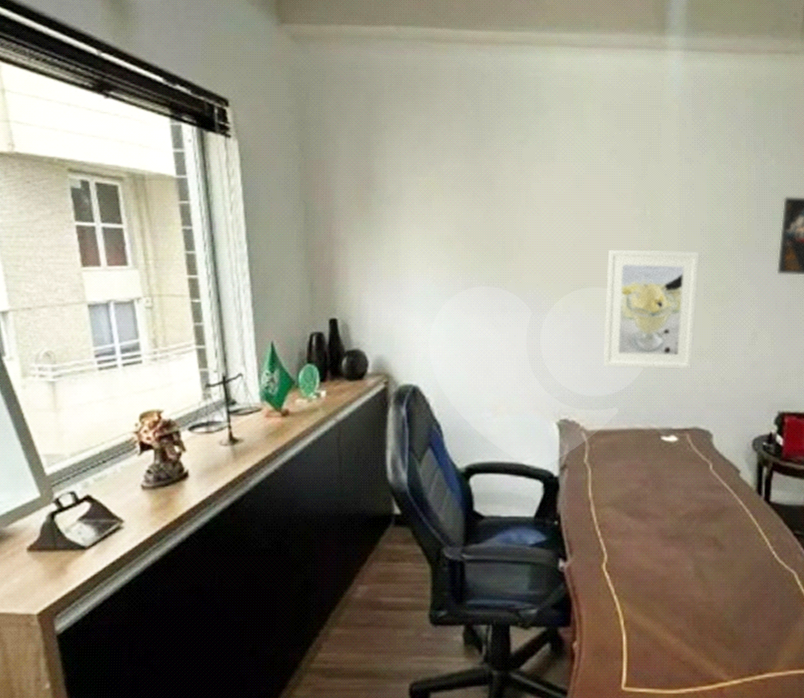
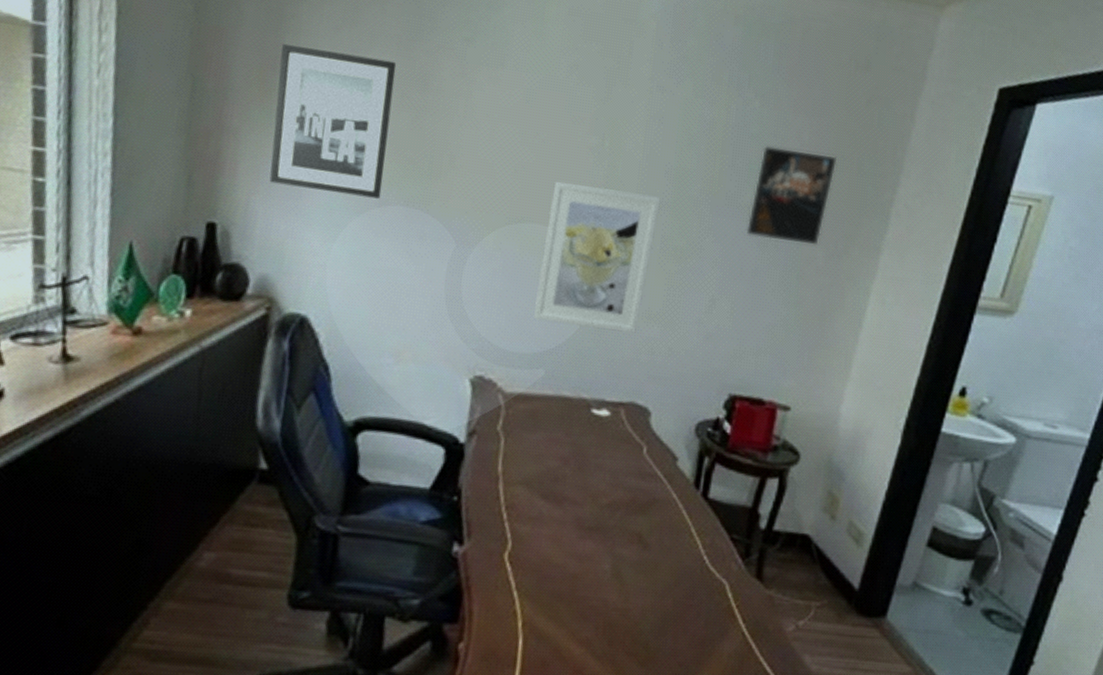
wall art: none [372,166,466,283] -> present [269,43,397,199]

